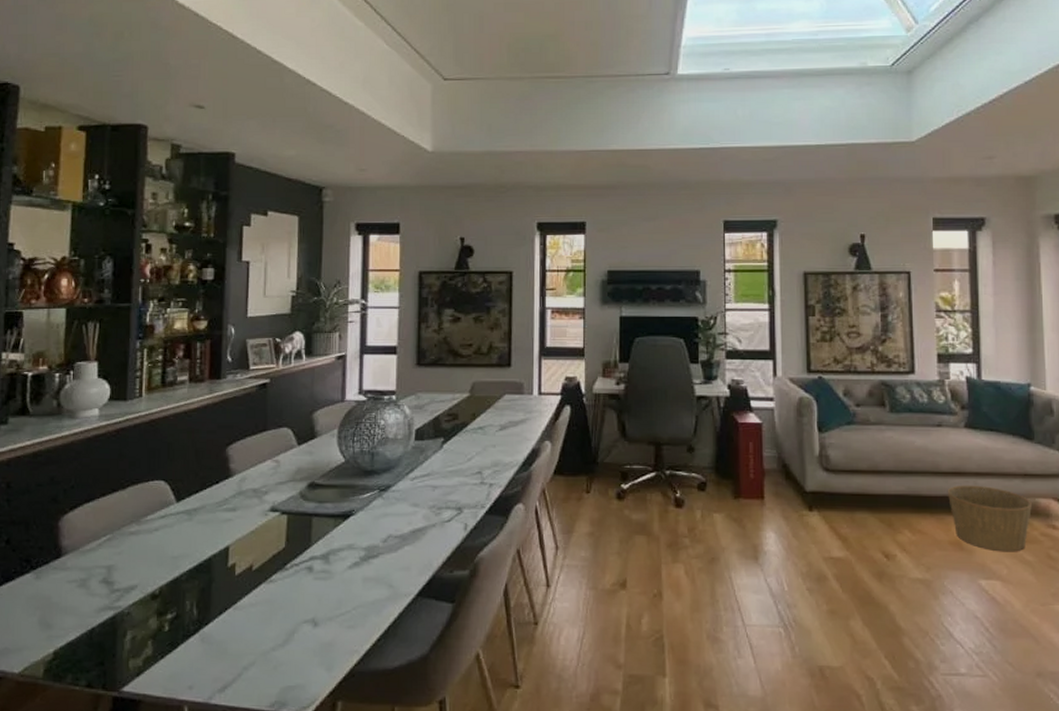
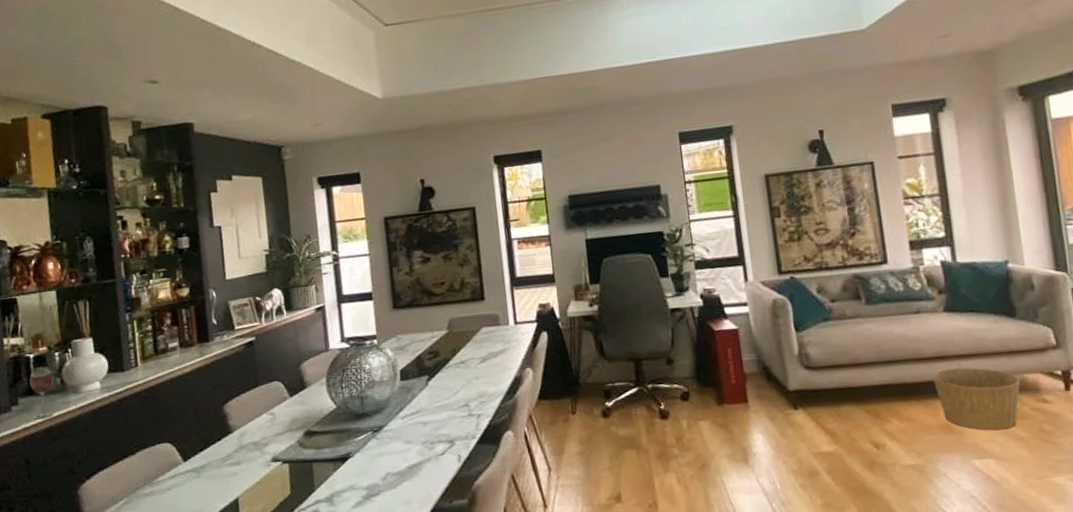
wineglass: none [22,386,51,443] -> present [29,365,54,421]

